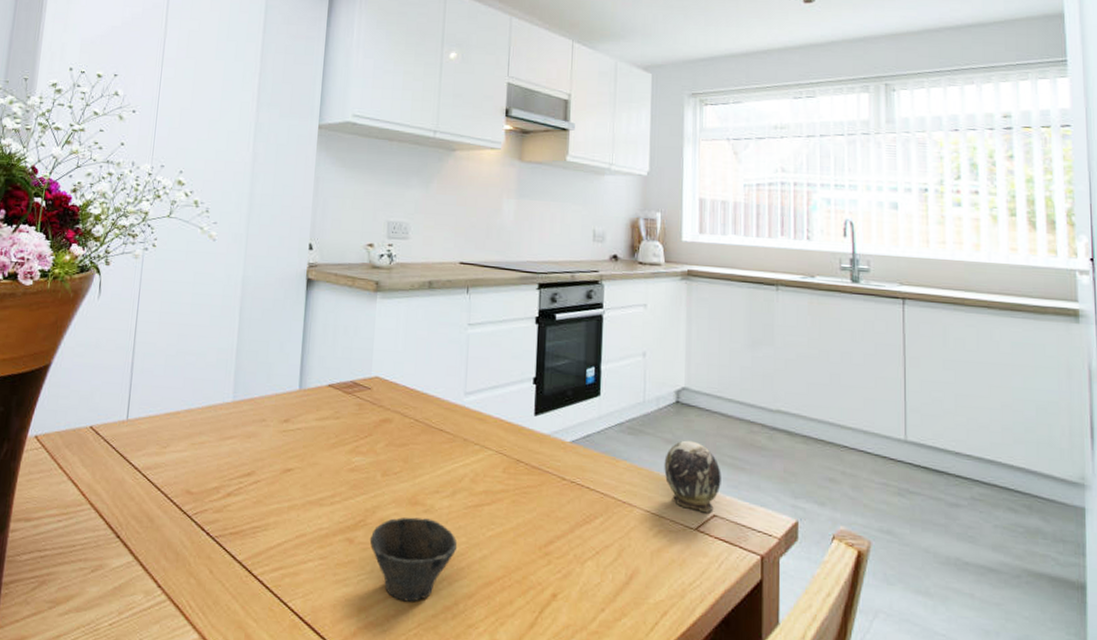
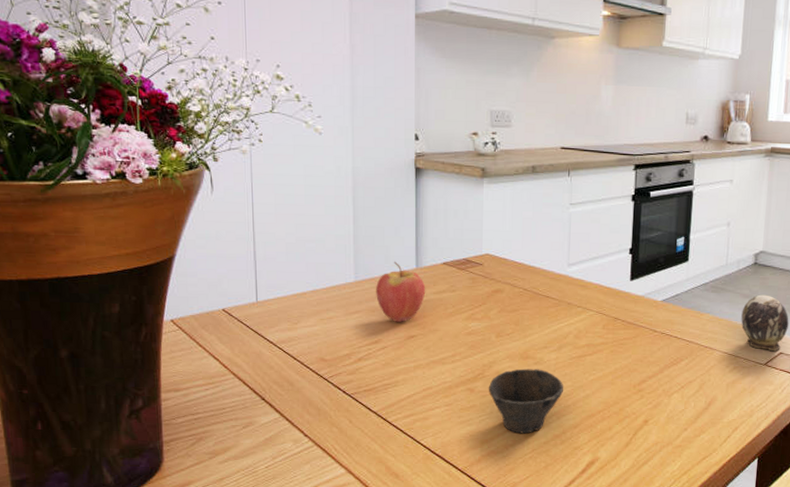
fruit: none [254,380,308,452] -> present [376,261,426,322]

